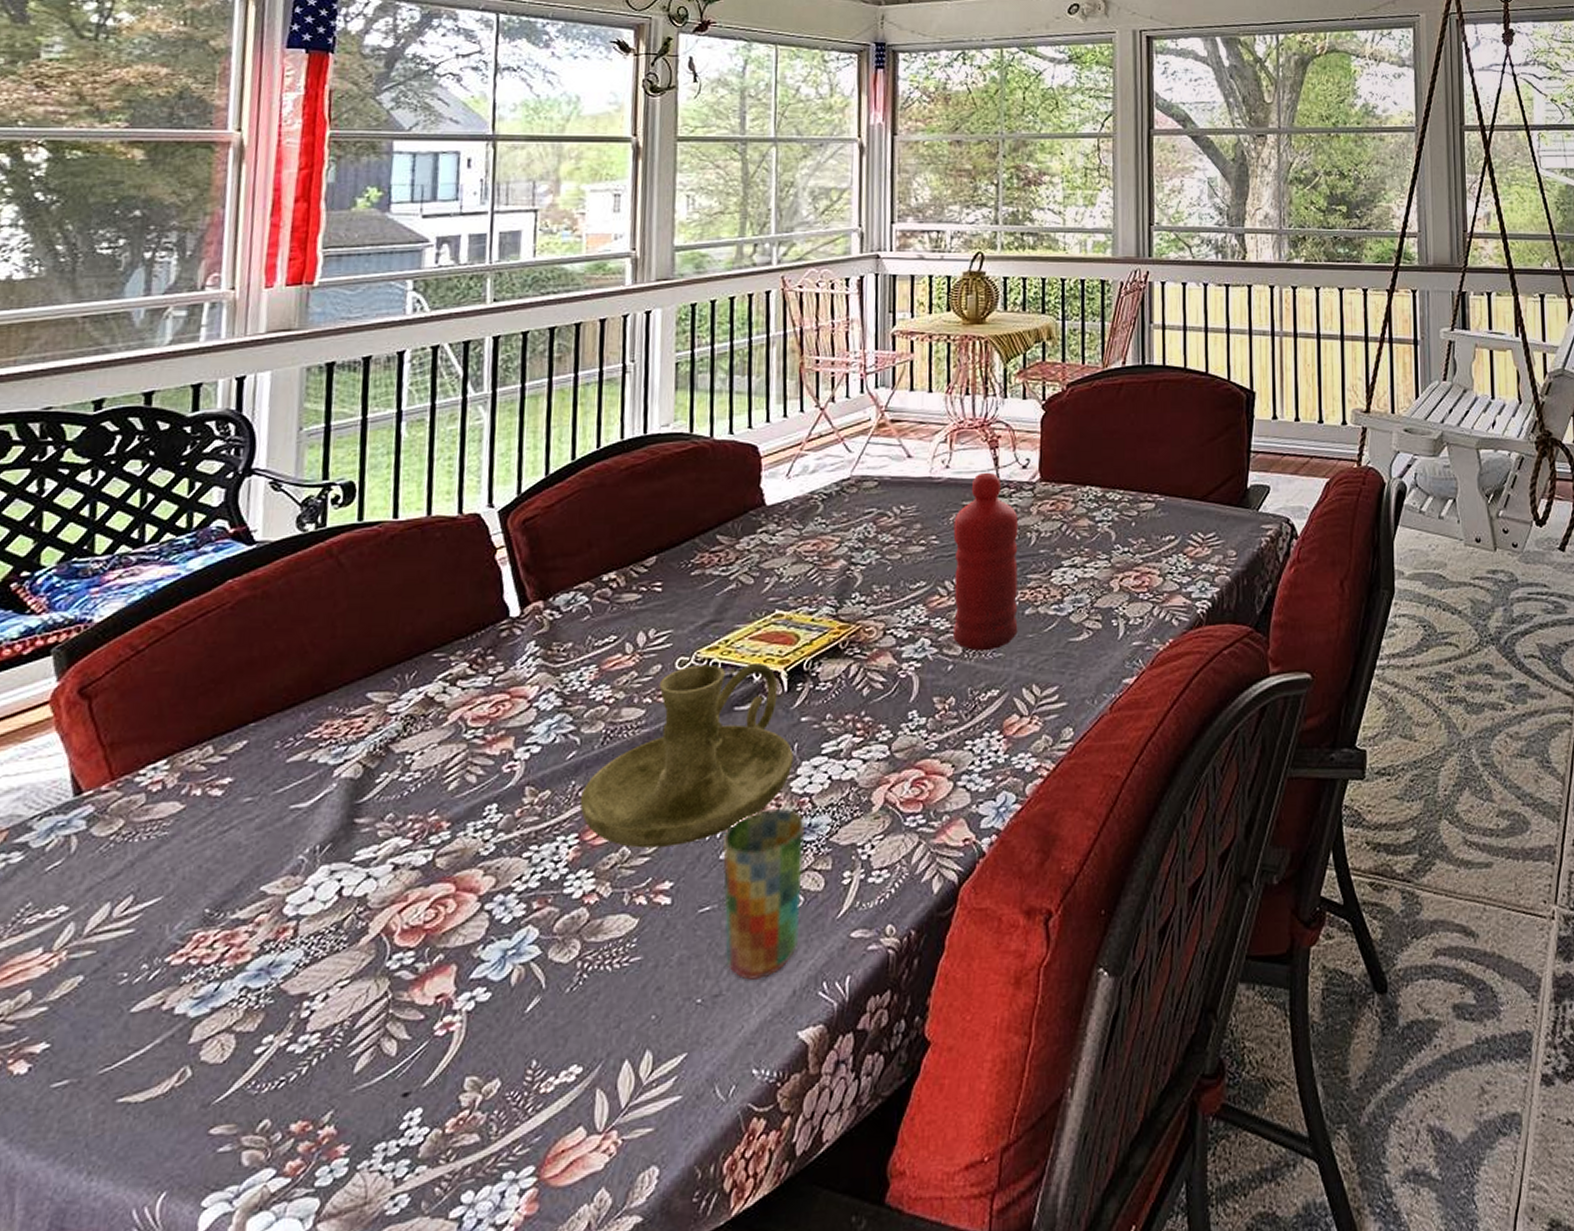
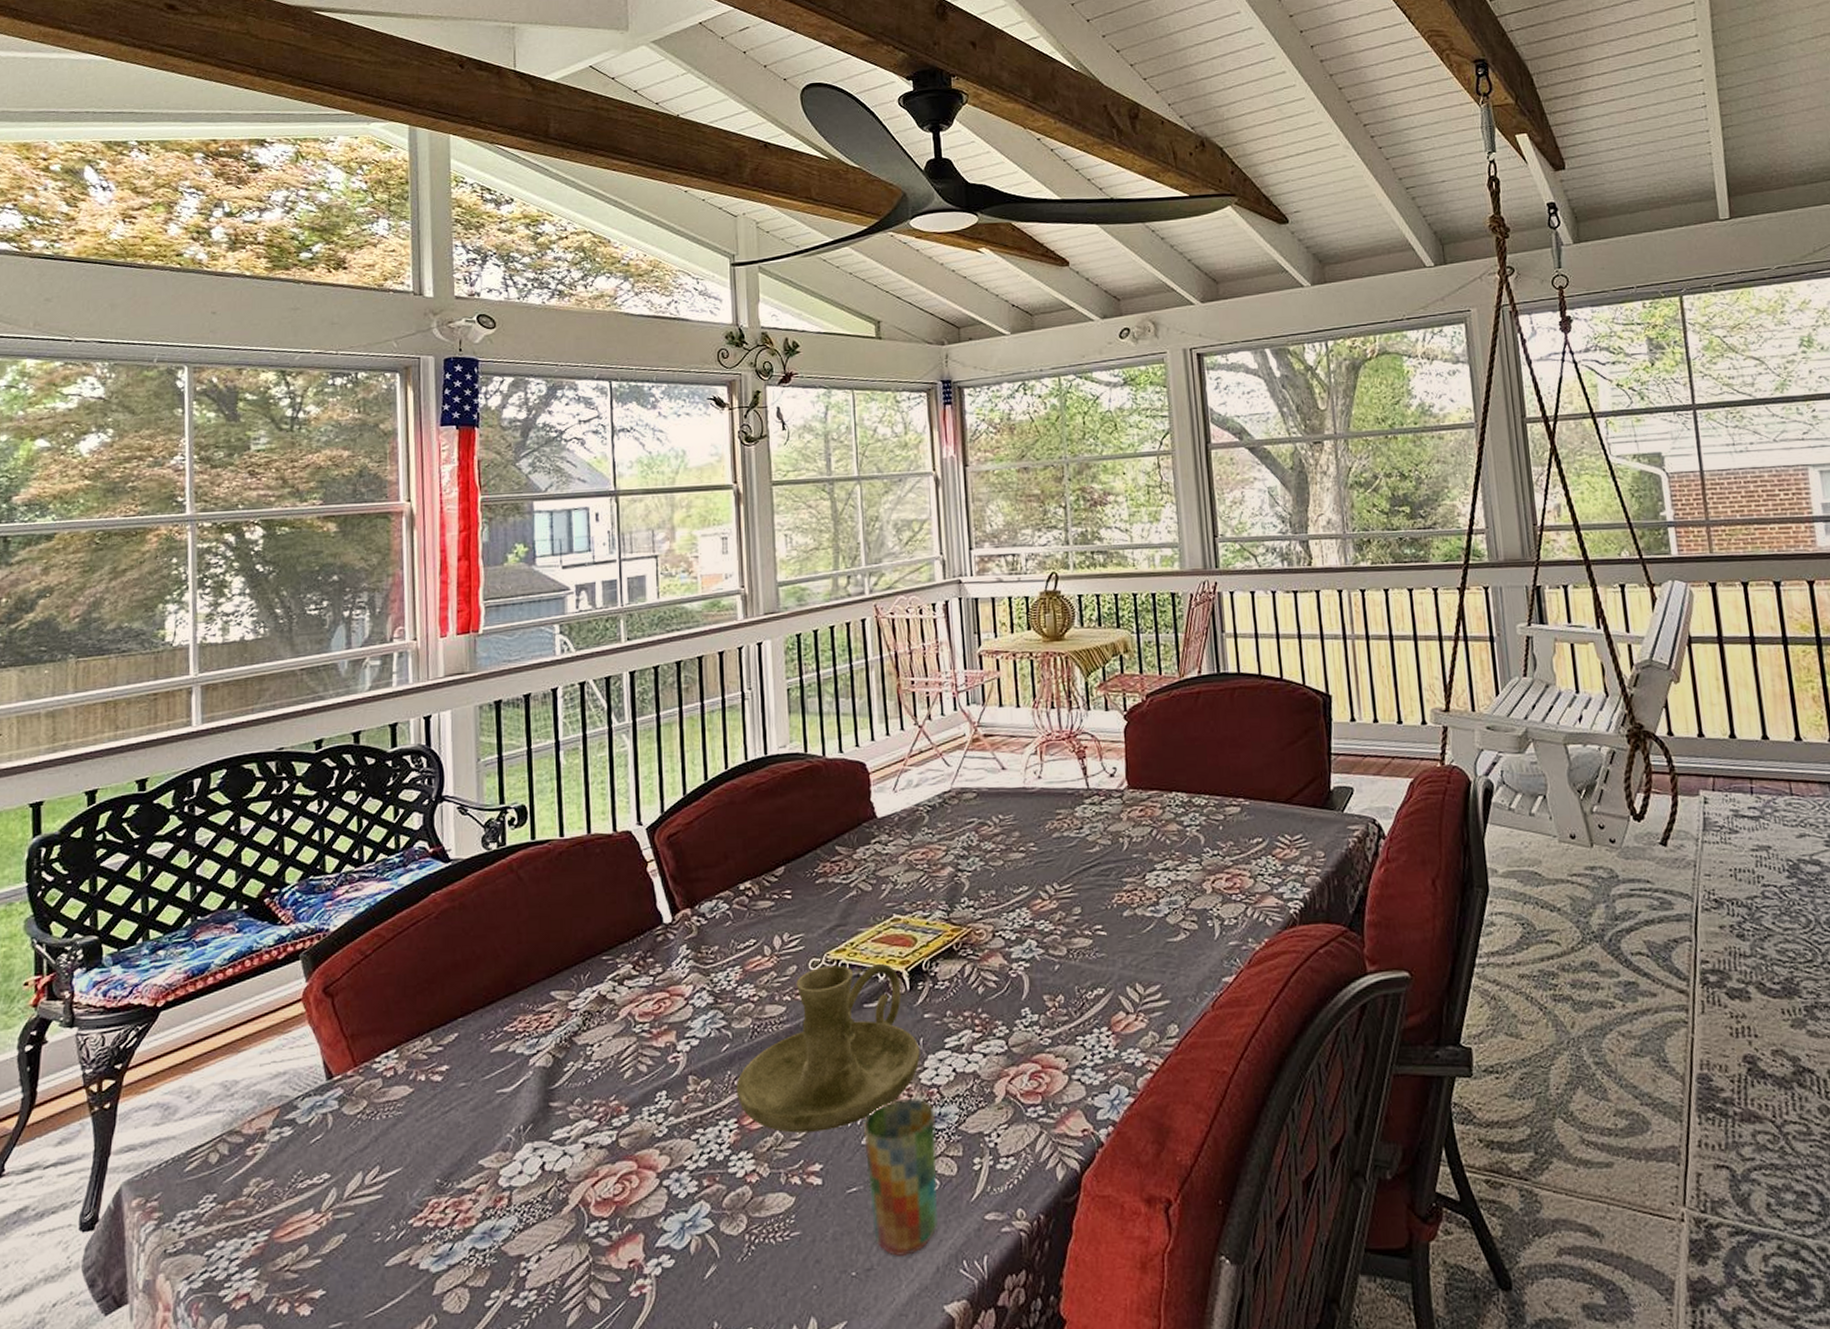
water bottle: present [953,472,1019,652] -> none [1049,781,1118,952]

